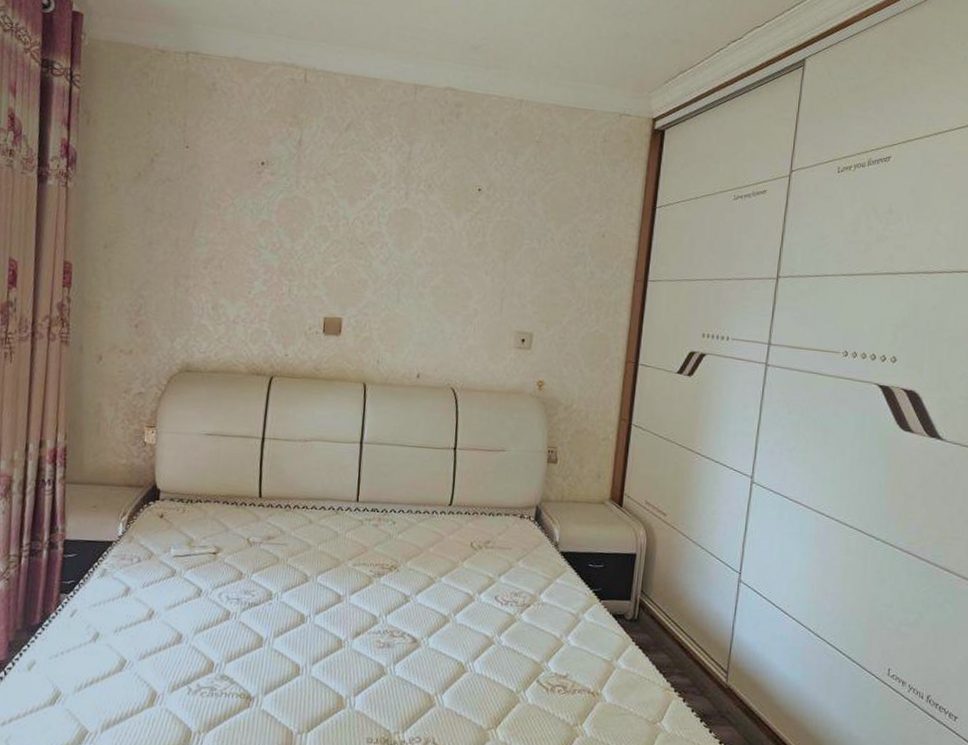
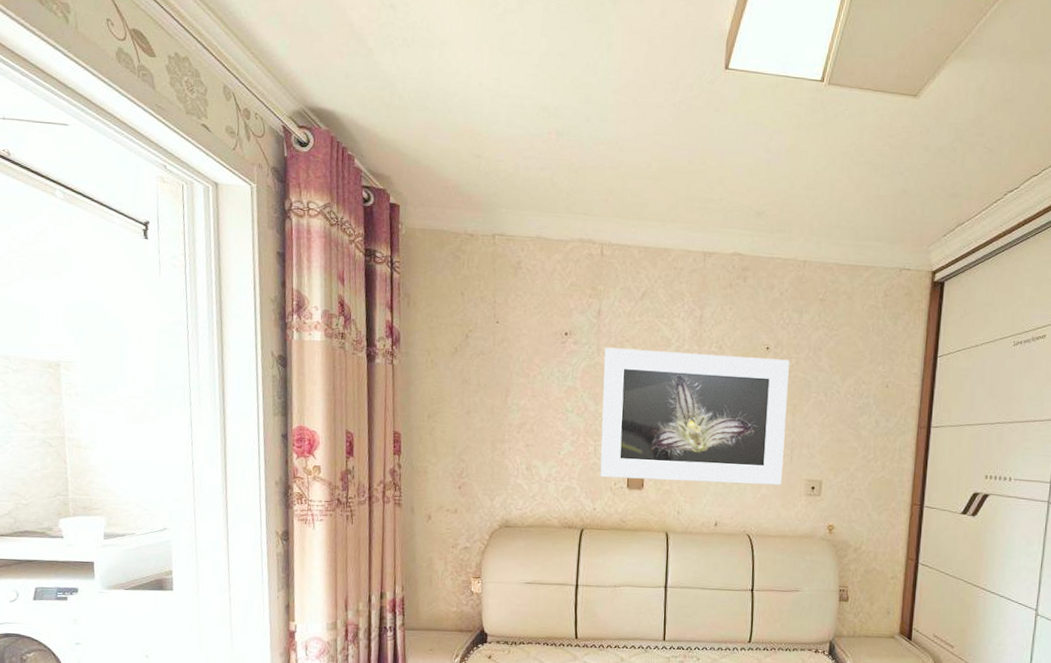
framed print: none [293,180,502,336] -> present [600,347,789,485]

